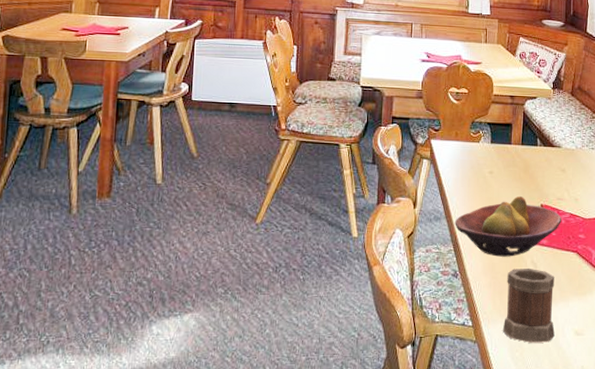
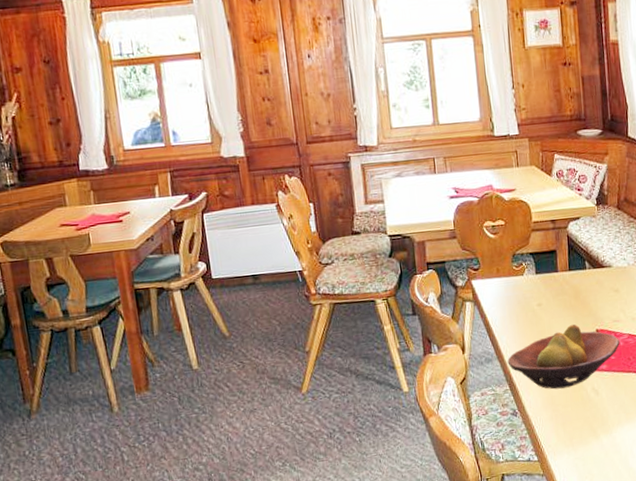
mug: present [502,269,555,343] -> none [568,395,624,469]

